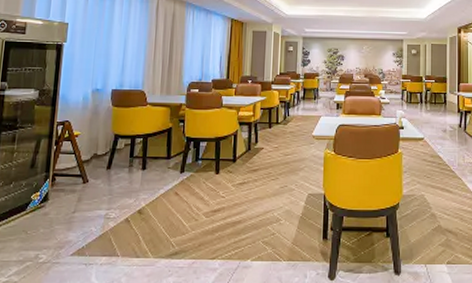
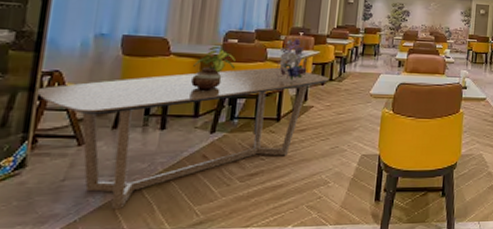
dining table: none [54,113,276,239] -> present [37,67,330,210]
potted plant: none [164,95,197,136] -> present [191,46,236,92]
bouquet: none [230,83,257,125] -> present [275,35,309,81]

